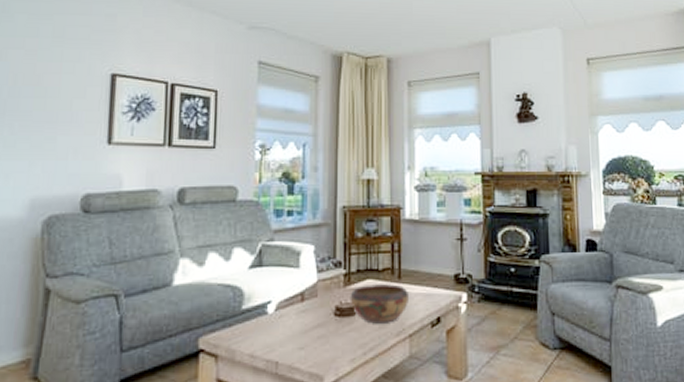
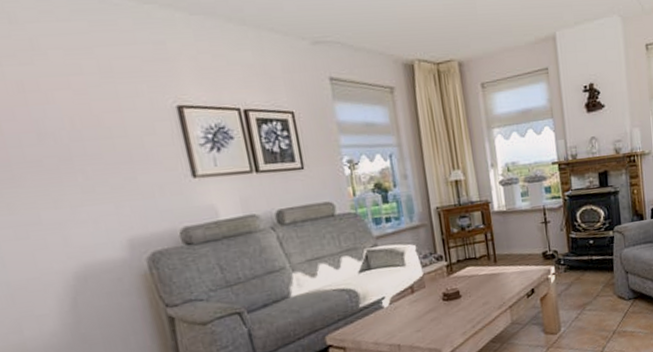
decorative bowl: present [350,284,410,324] -> none [454,267,506,302]

